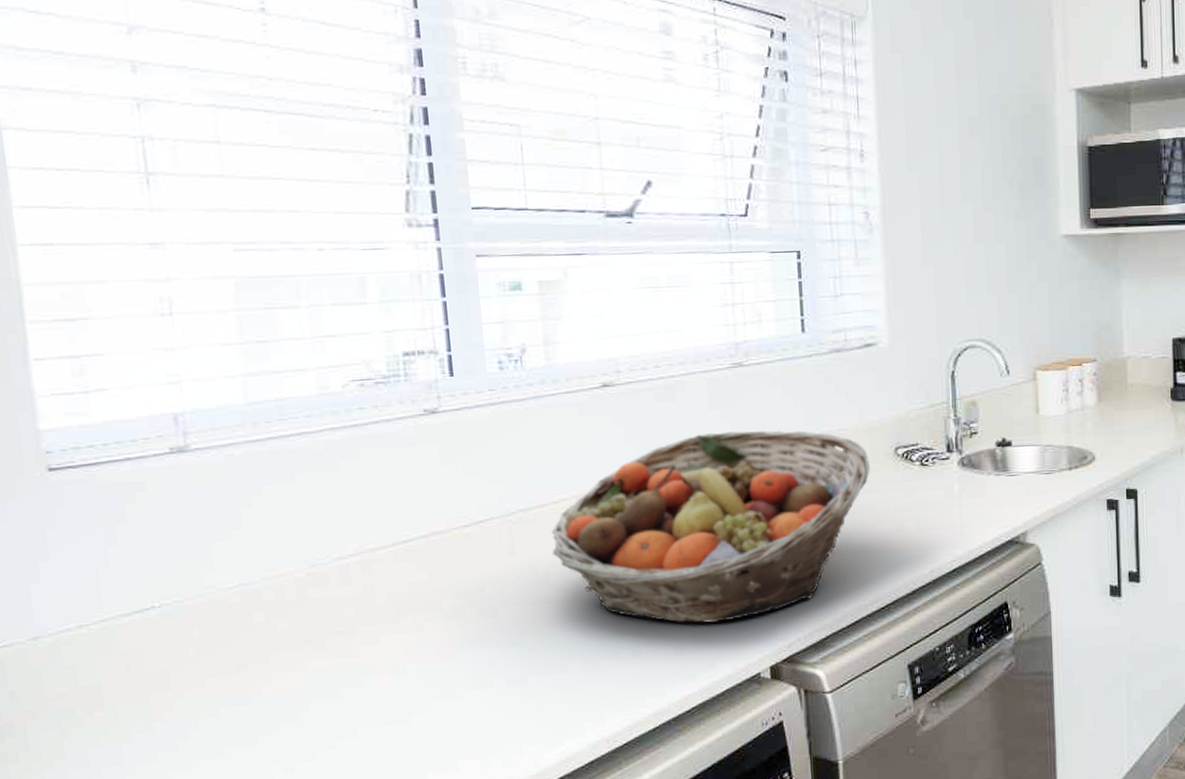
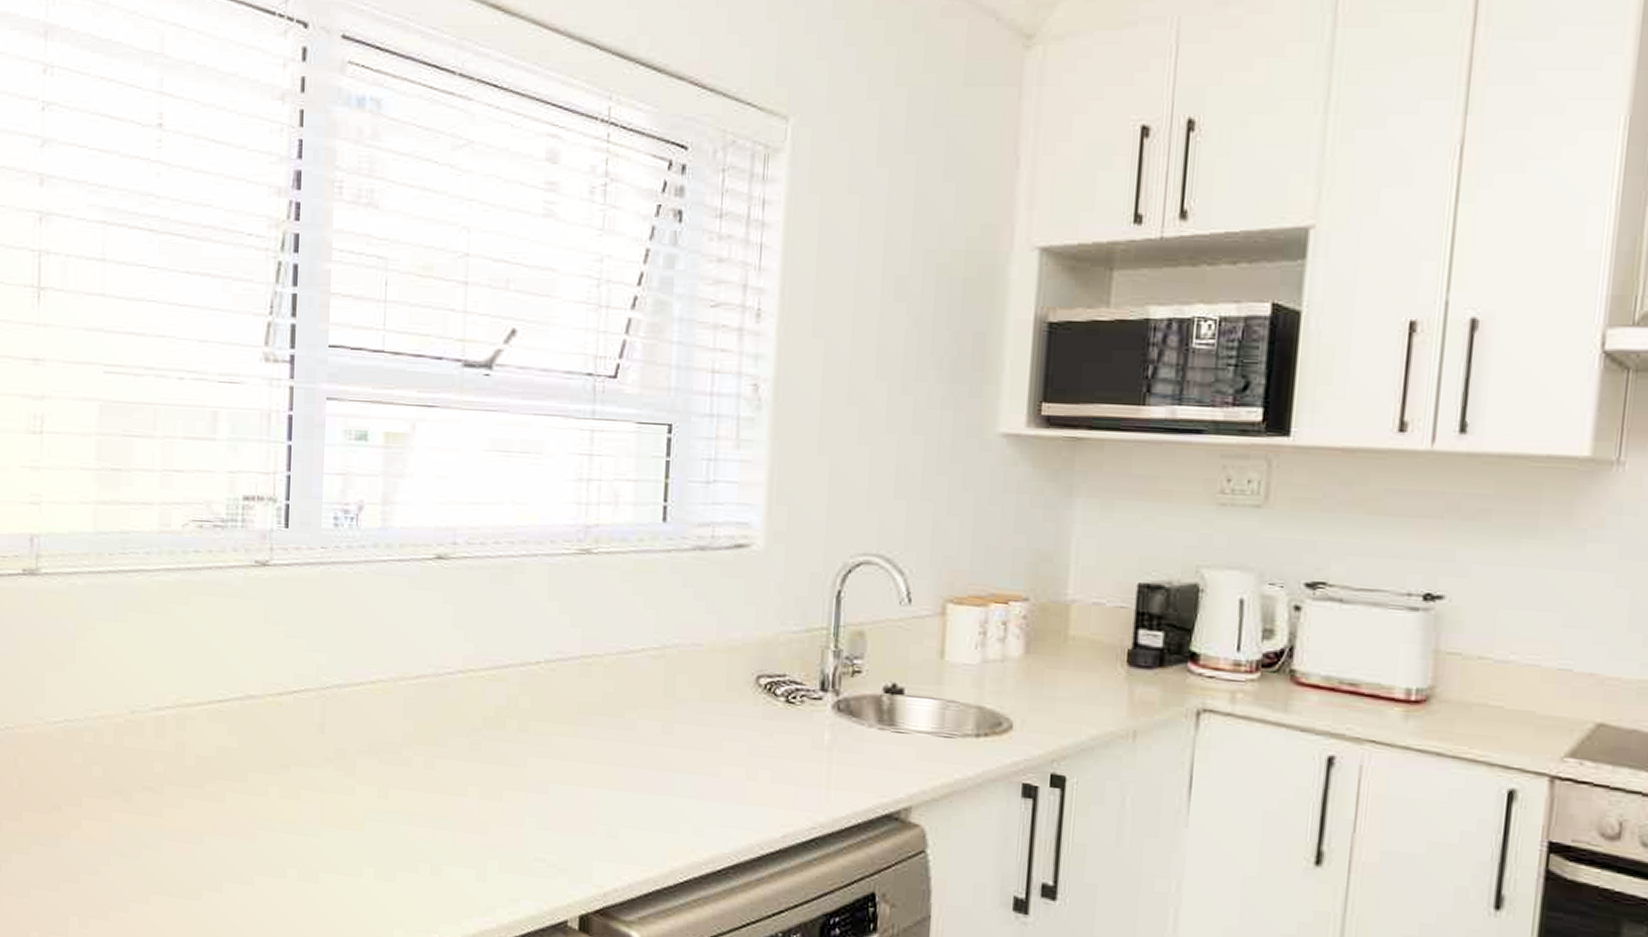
fruit basket: present [551,430,870,624] -> none [363,627,724,853]

